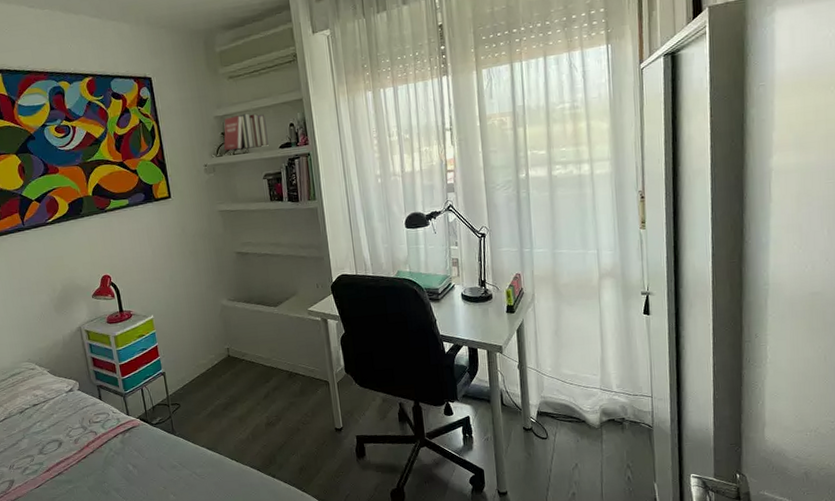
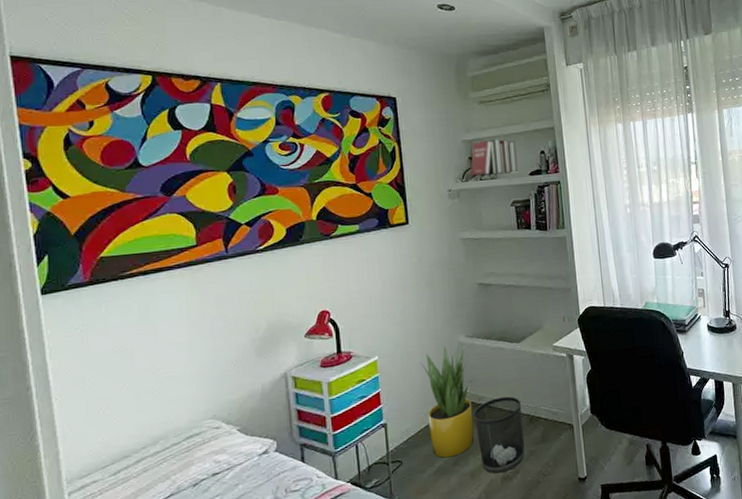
planter: none [189,307,240,404] -> present [420,344,474,458]
waste bin: none [238,354,285,420] -> present [473,396,525,474]

